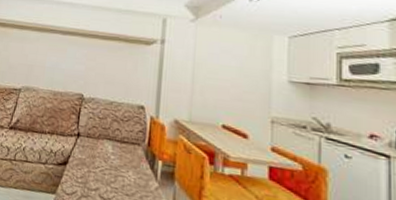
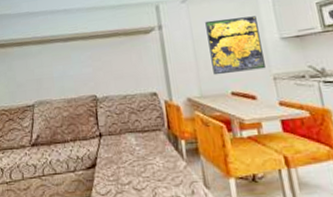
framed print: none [208,45,267,109] -> present [205,16,266,76]

